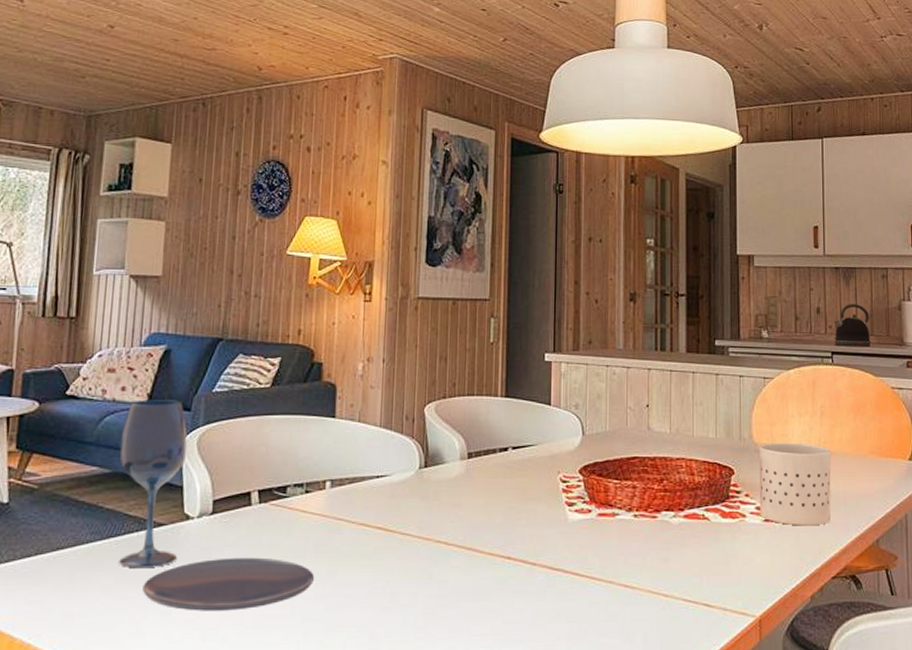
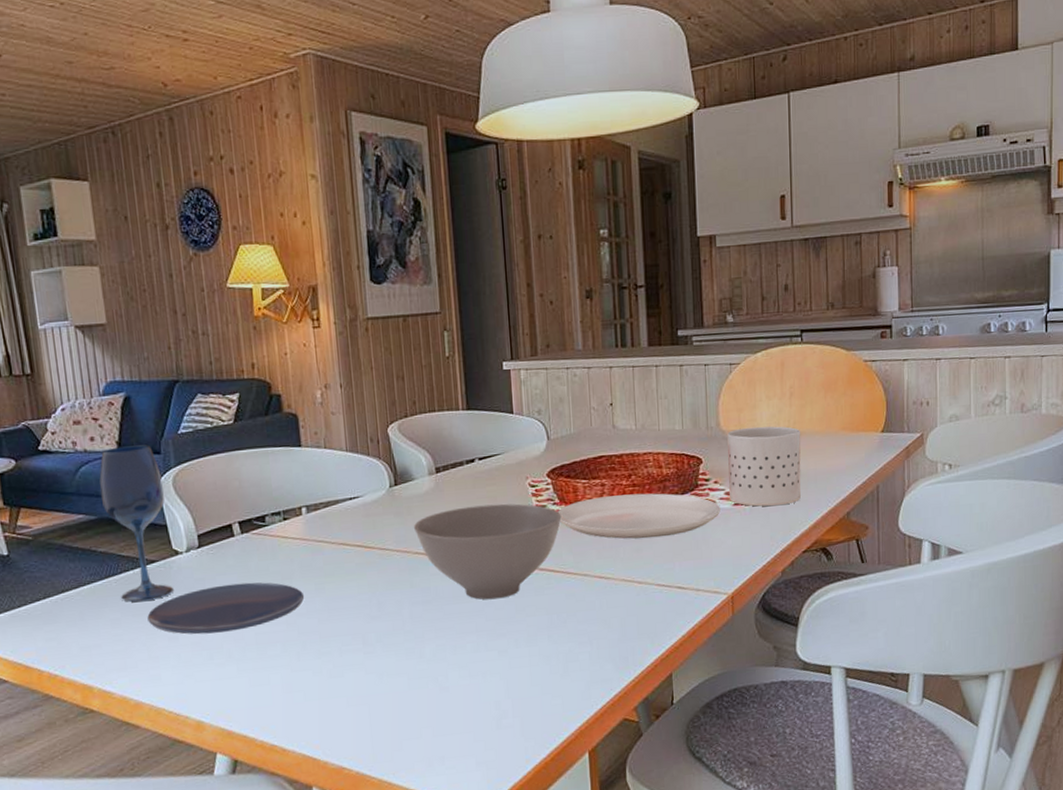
bowl: none [438,497,591,600] -> present [413,503,562,600]
plate: none [587,500,751,548] -> present [557,493,721,539]
kettle: present [833,304,872,347] -> none [802,276,843,323]

